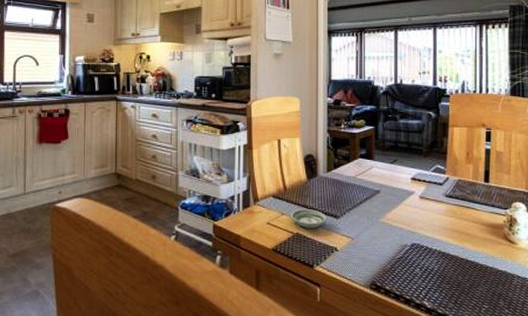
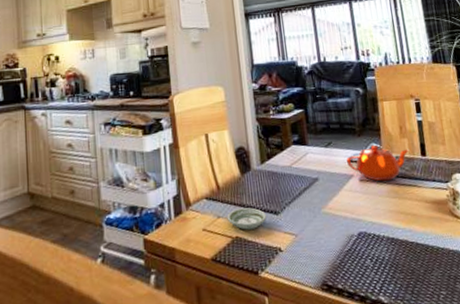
teapot: none [409,166,473,201] -> present [346,144,410,182]

